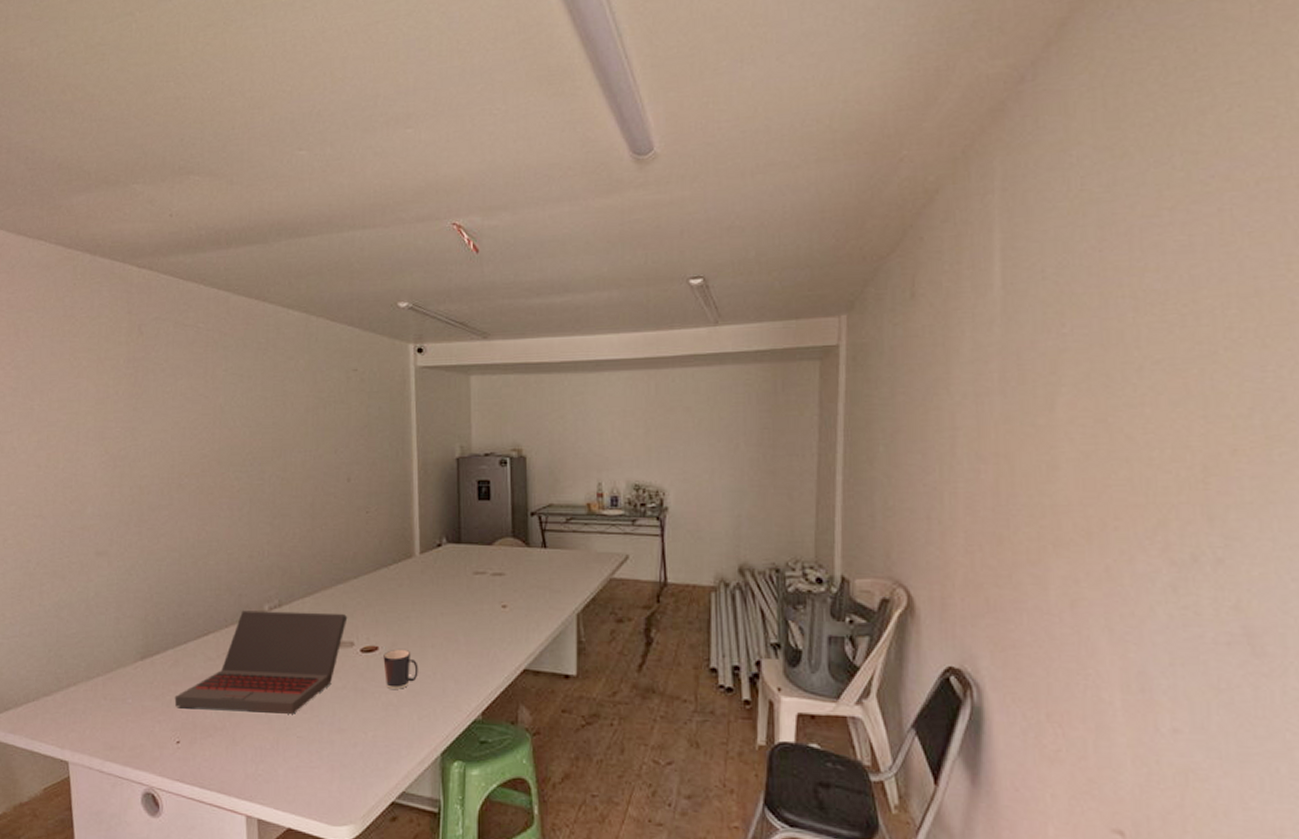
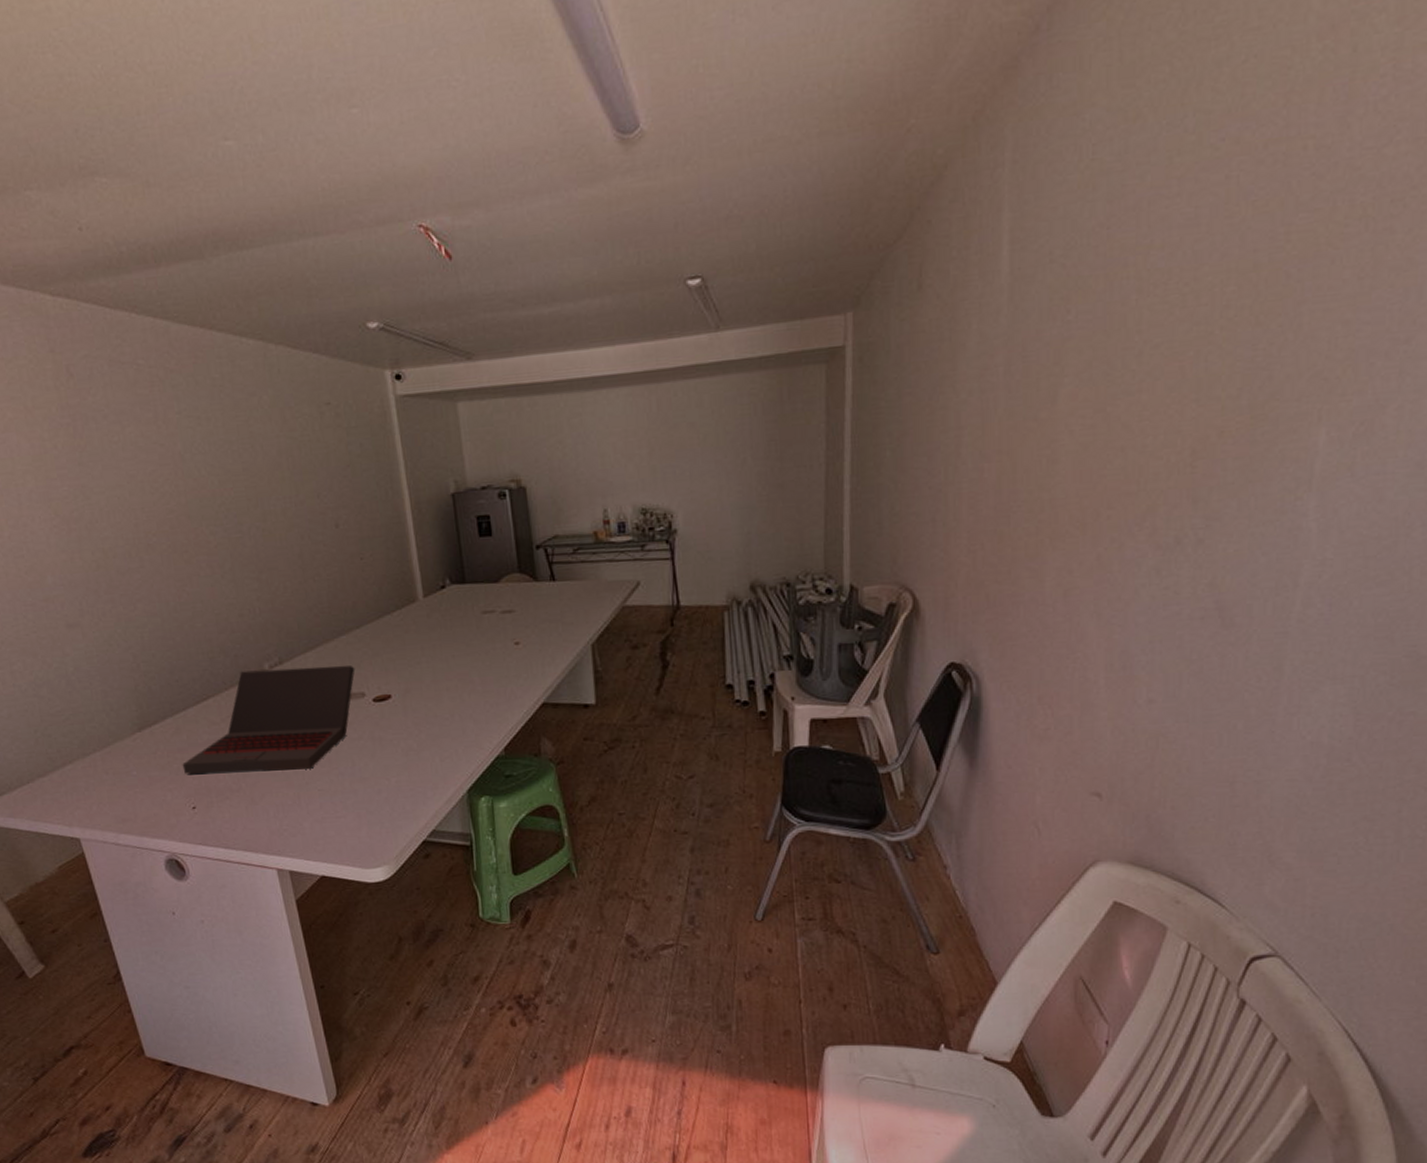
mug: present [383,648,418,689] -> none [397,694,436,735]

